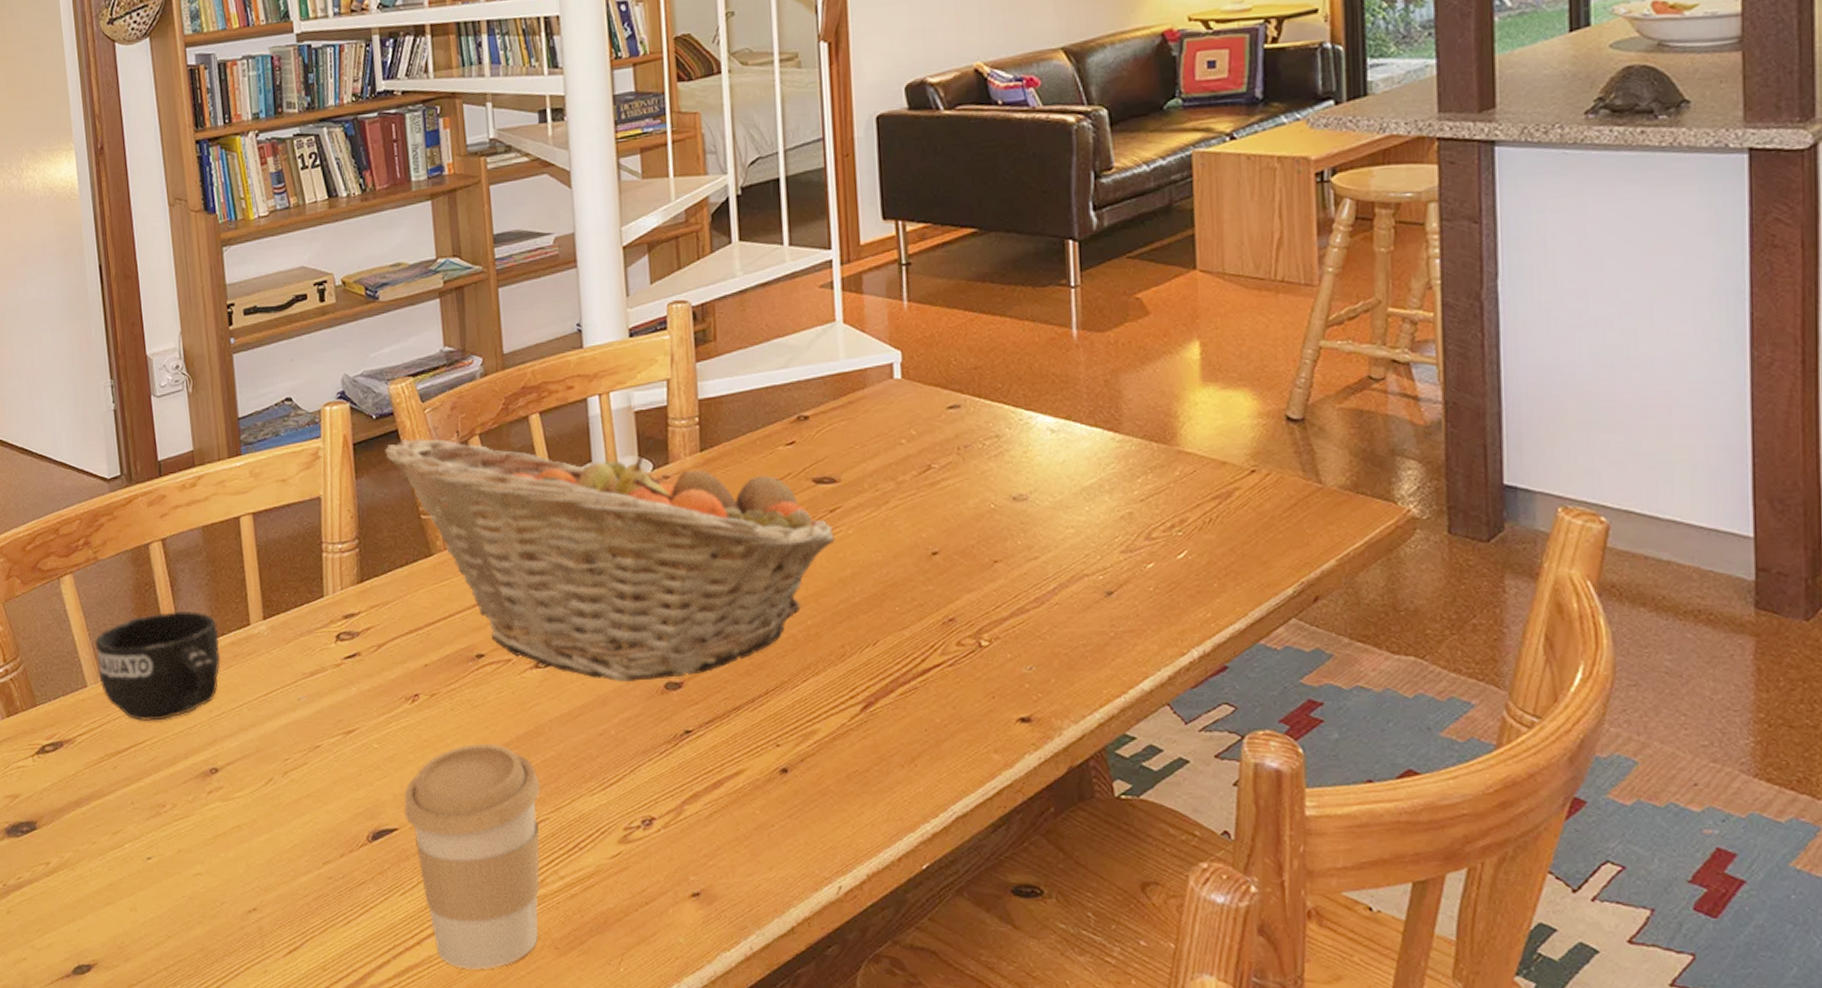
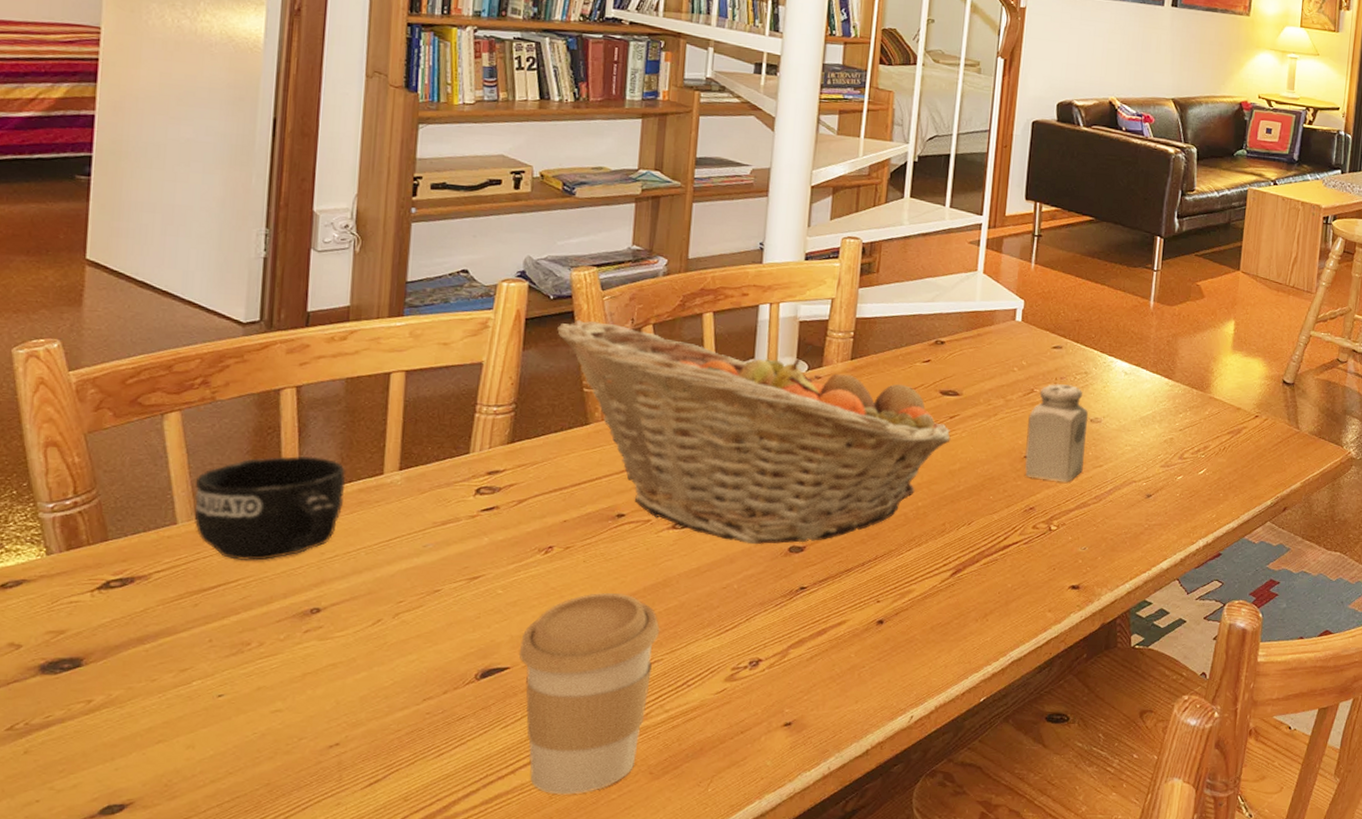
salt shaker: none [930,454,1012,583] -> present [1025,384,1089,483]

